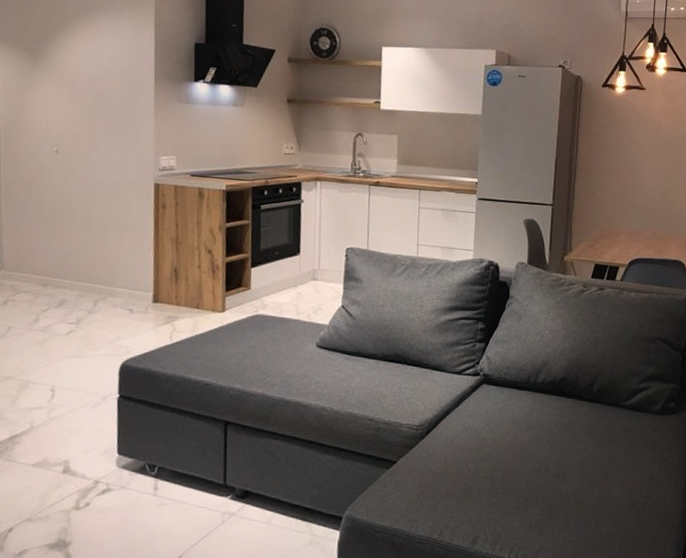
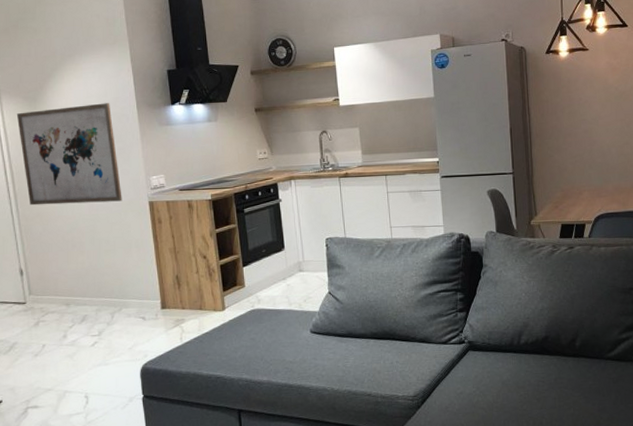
wall art: none [12,64,125,179] -> present [16,103,122,206]

